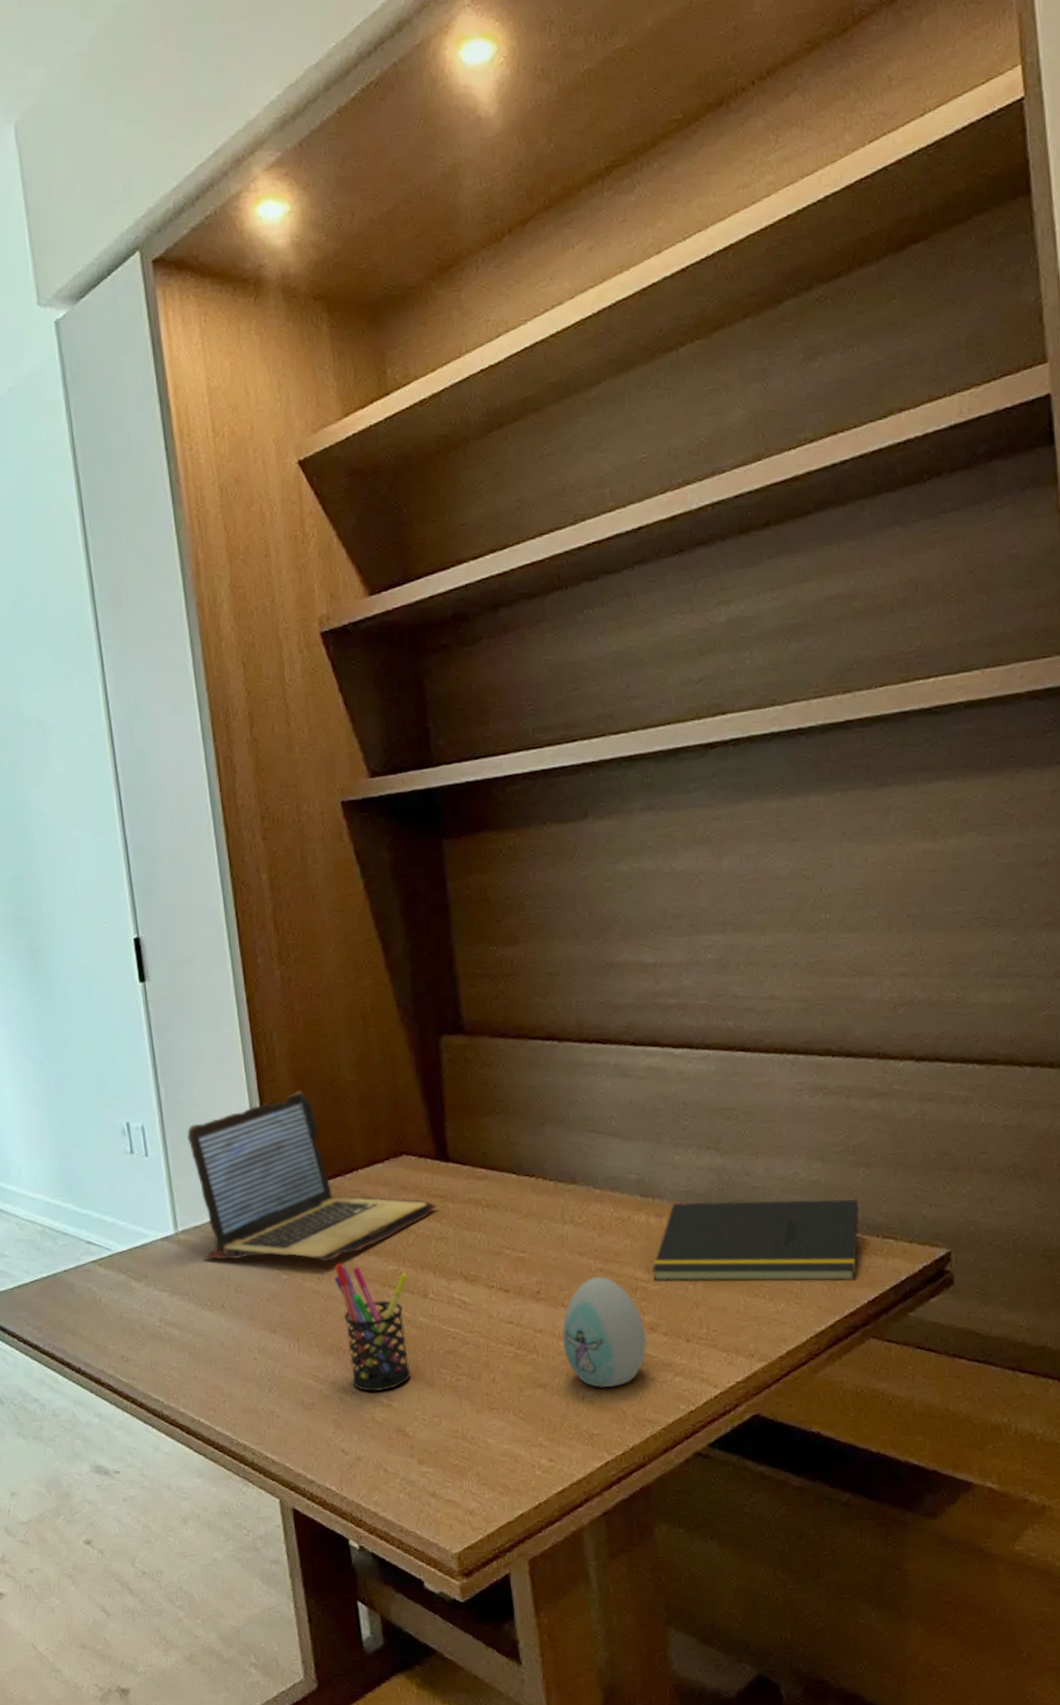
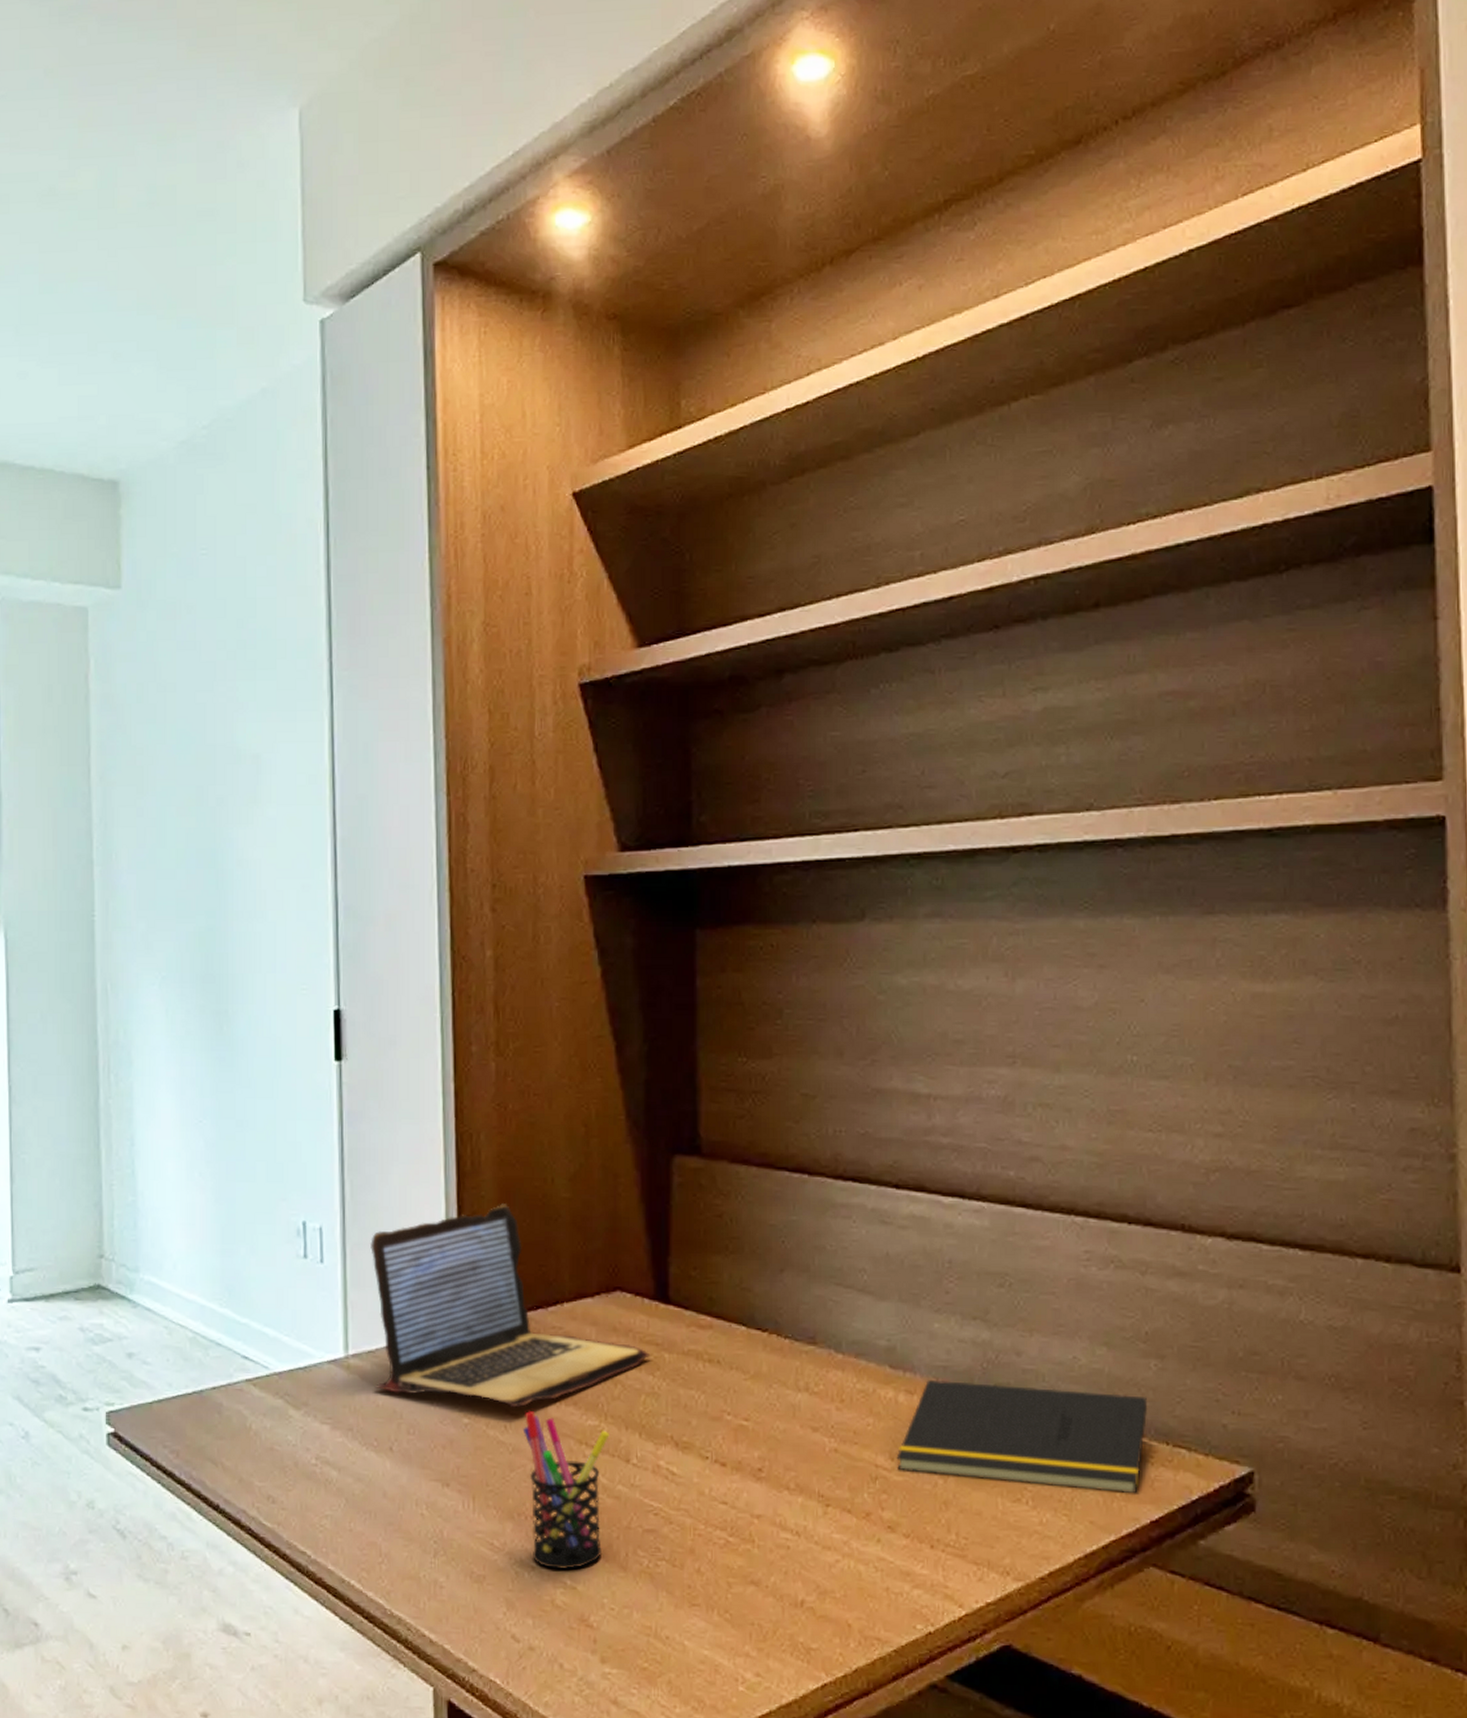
decorative egg: present [562,1277,646,1388] -> none [785,1459,884,1594]

